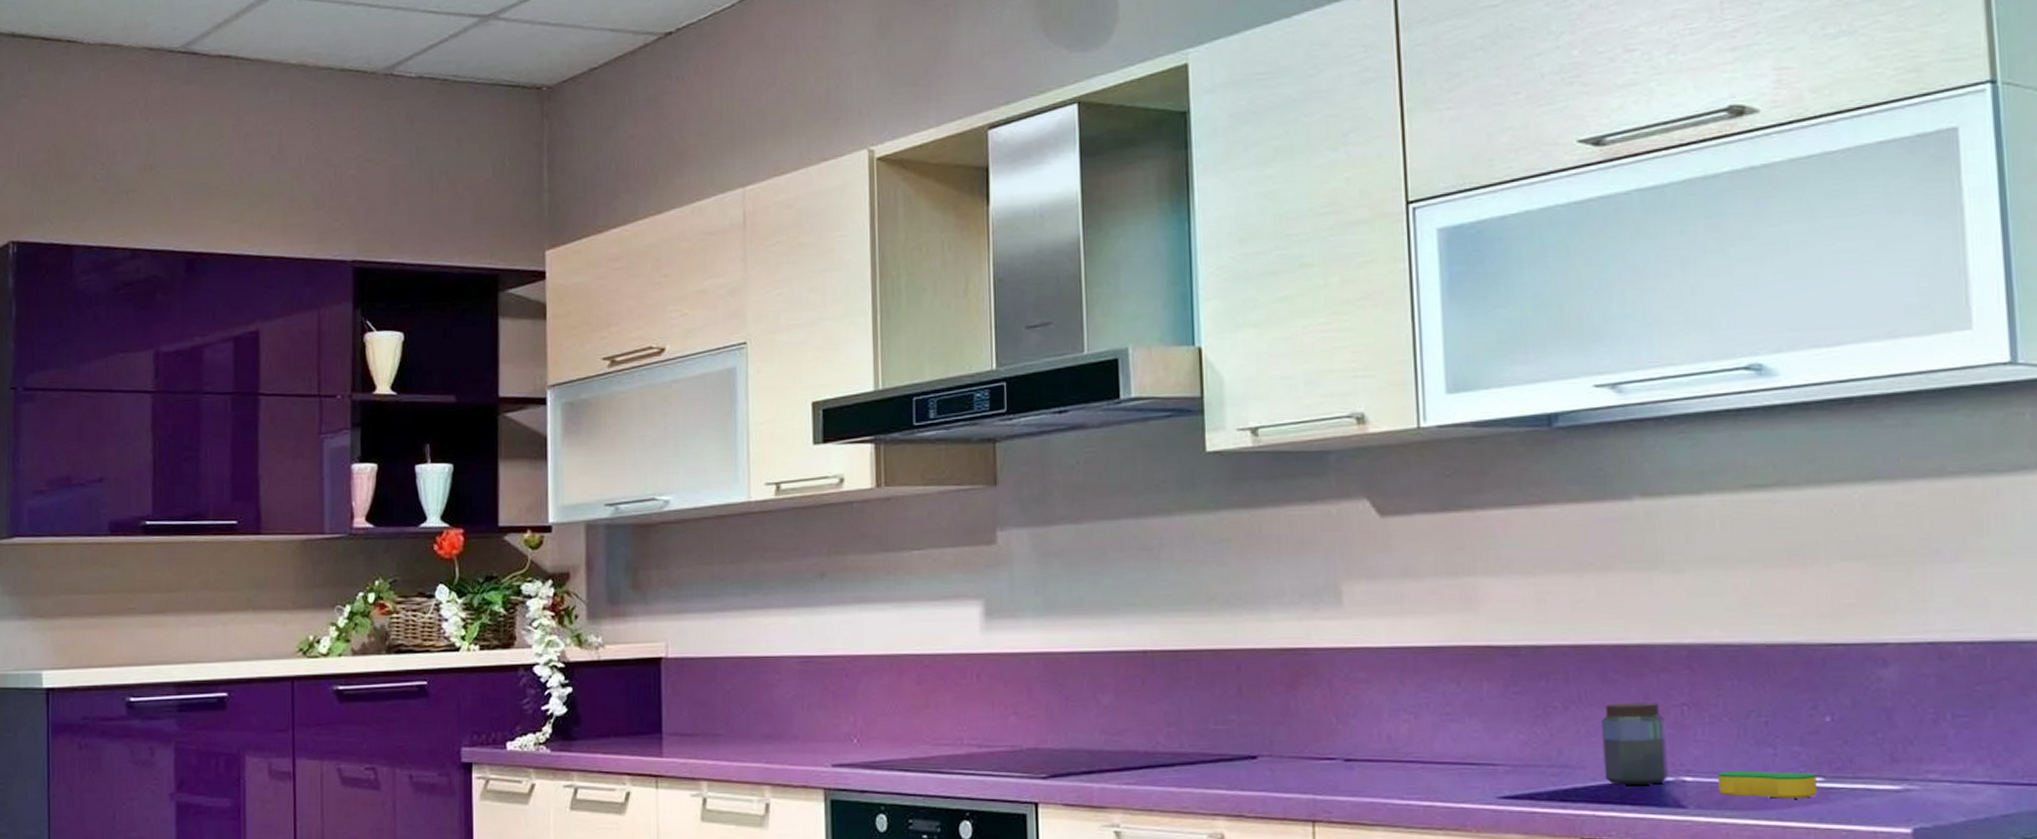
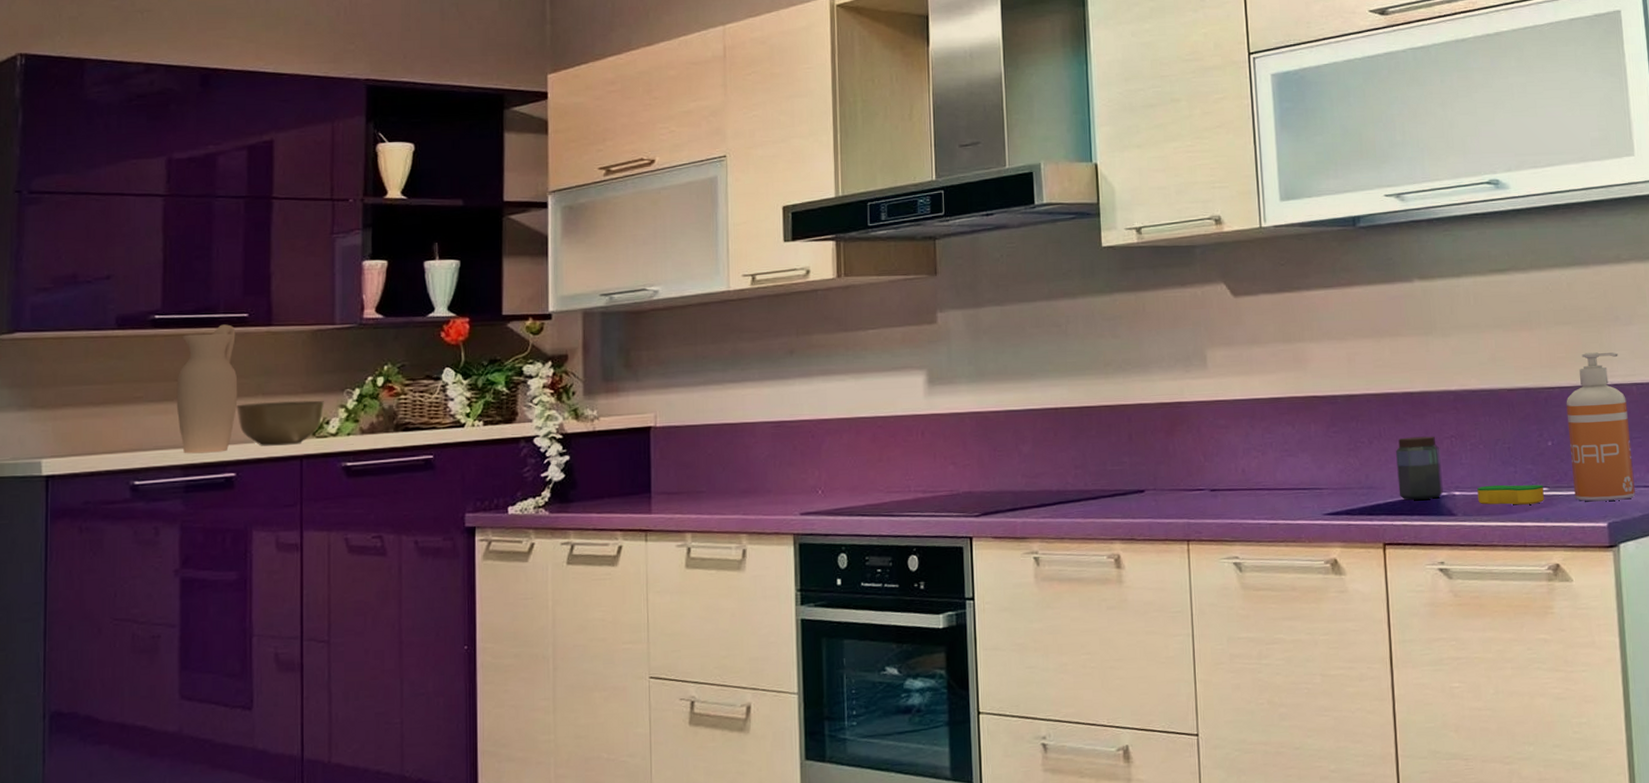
ceramic jug: none [168,532,228,671] -> present [176,324,238,454]
bowl: none [227,617,316,665] -> present [236,400,325,446]
soap dispenser: none [1854,598,1957,799] -> present [1566,352,1636,502]

